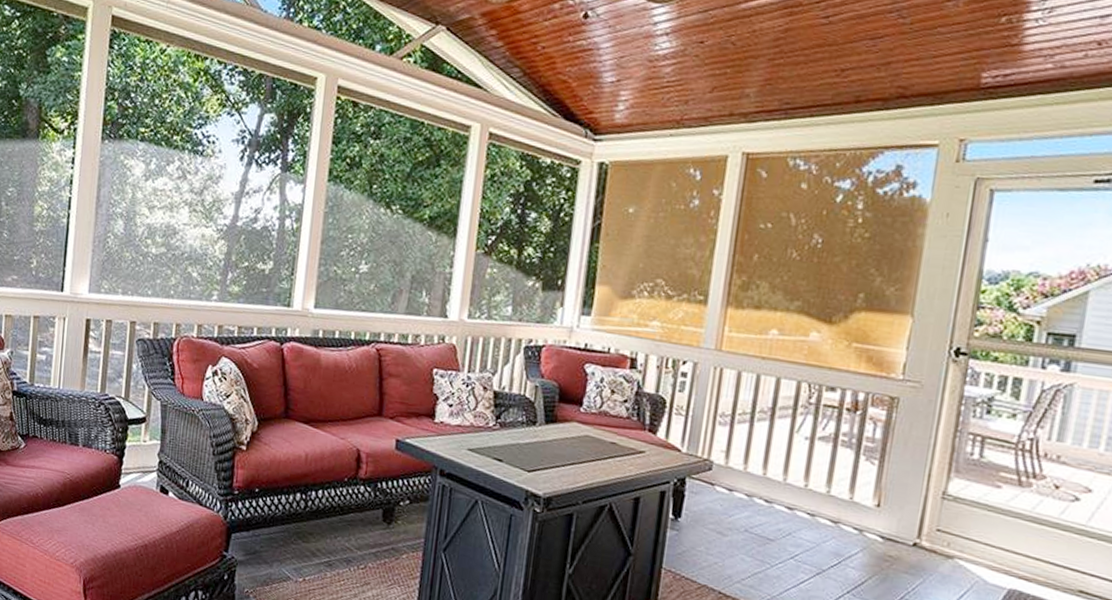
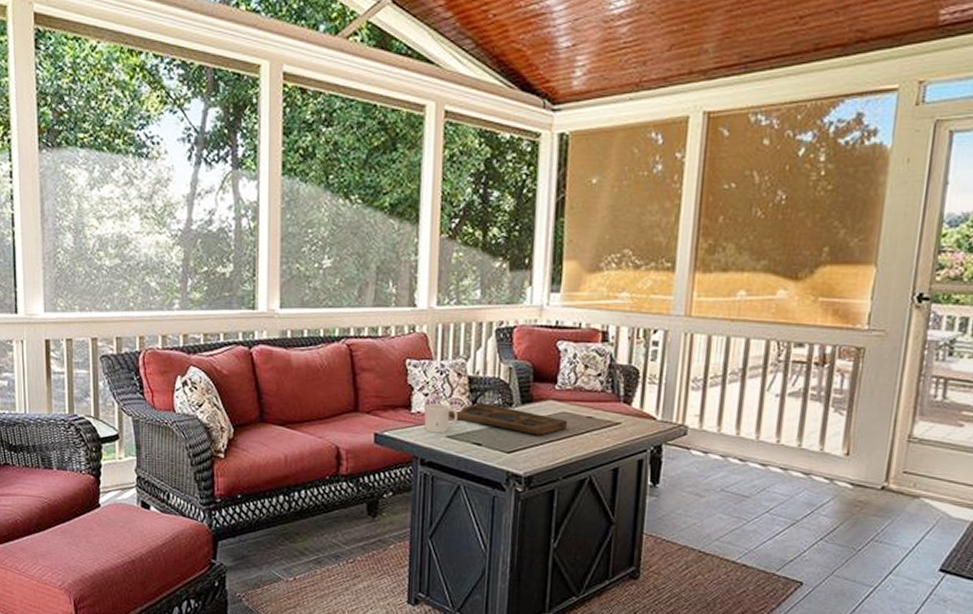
mug: none [446,414,481,446] -> present [424,403,458,433]
decorative tray: none [471,417,591,457] -> present [449,401,568,435]

